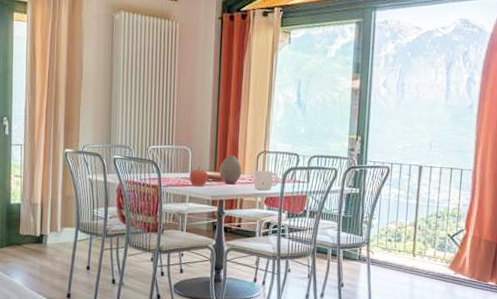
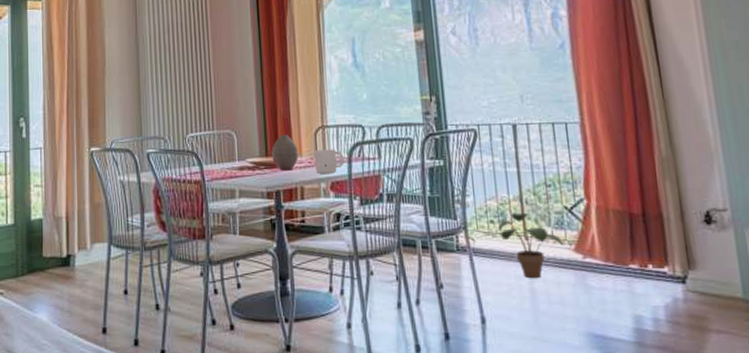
fruit: present [189,167,208,186] -> none [237,153,259,177]
potted plant: none [393,235,442,286] -> present [497,212,563,279]

